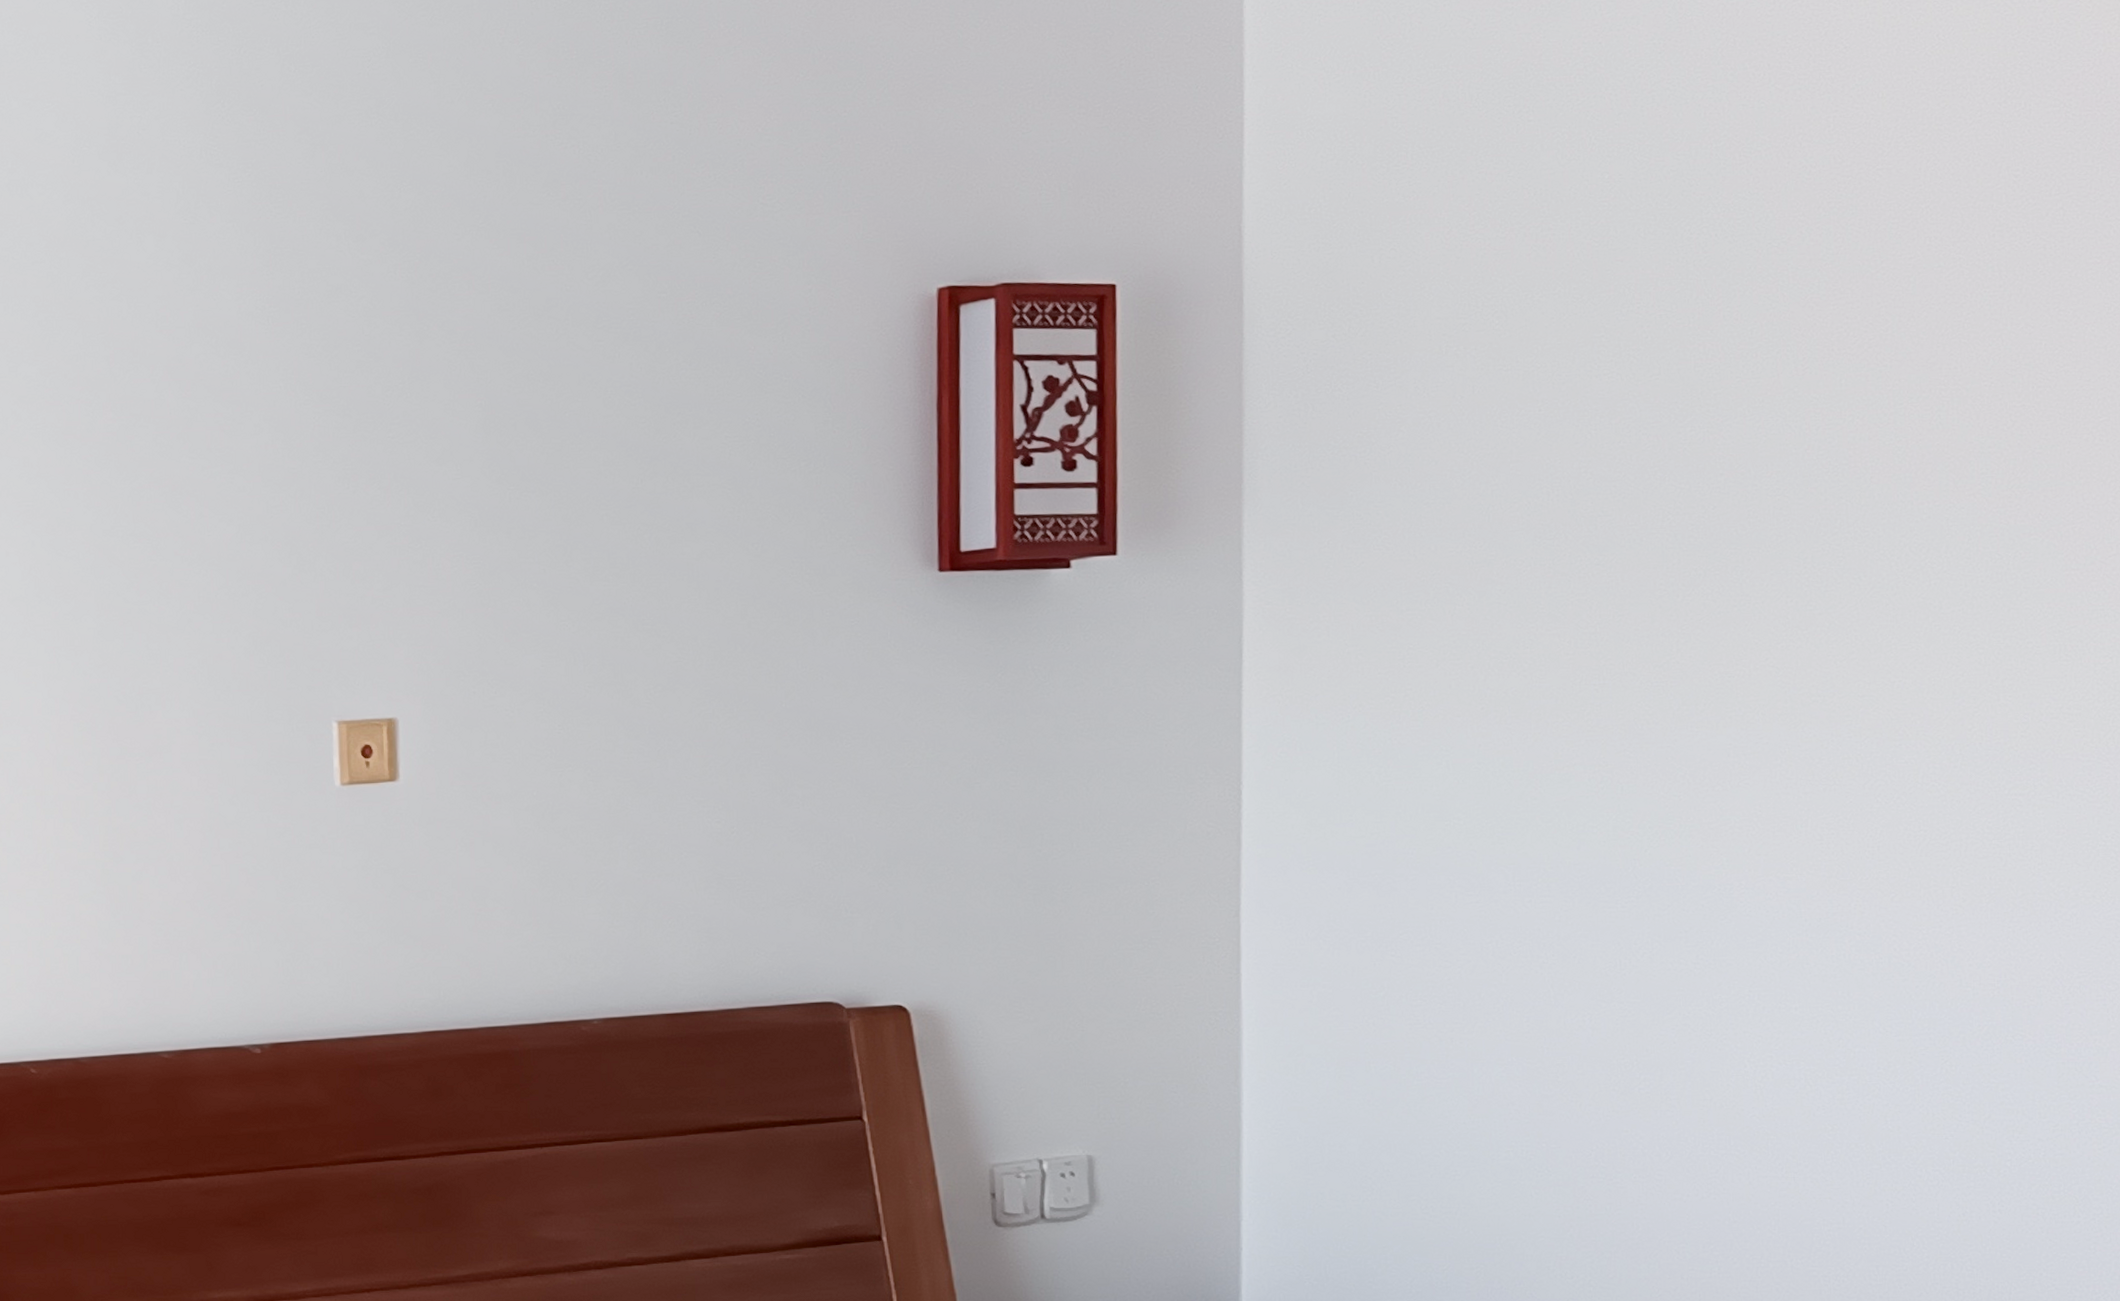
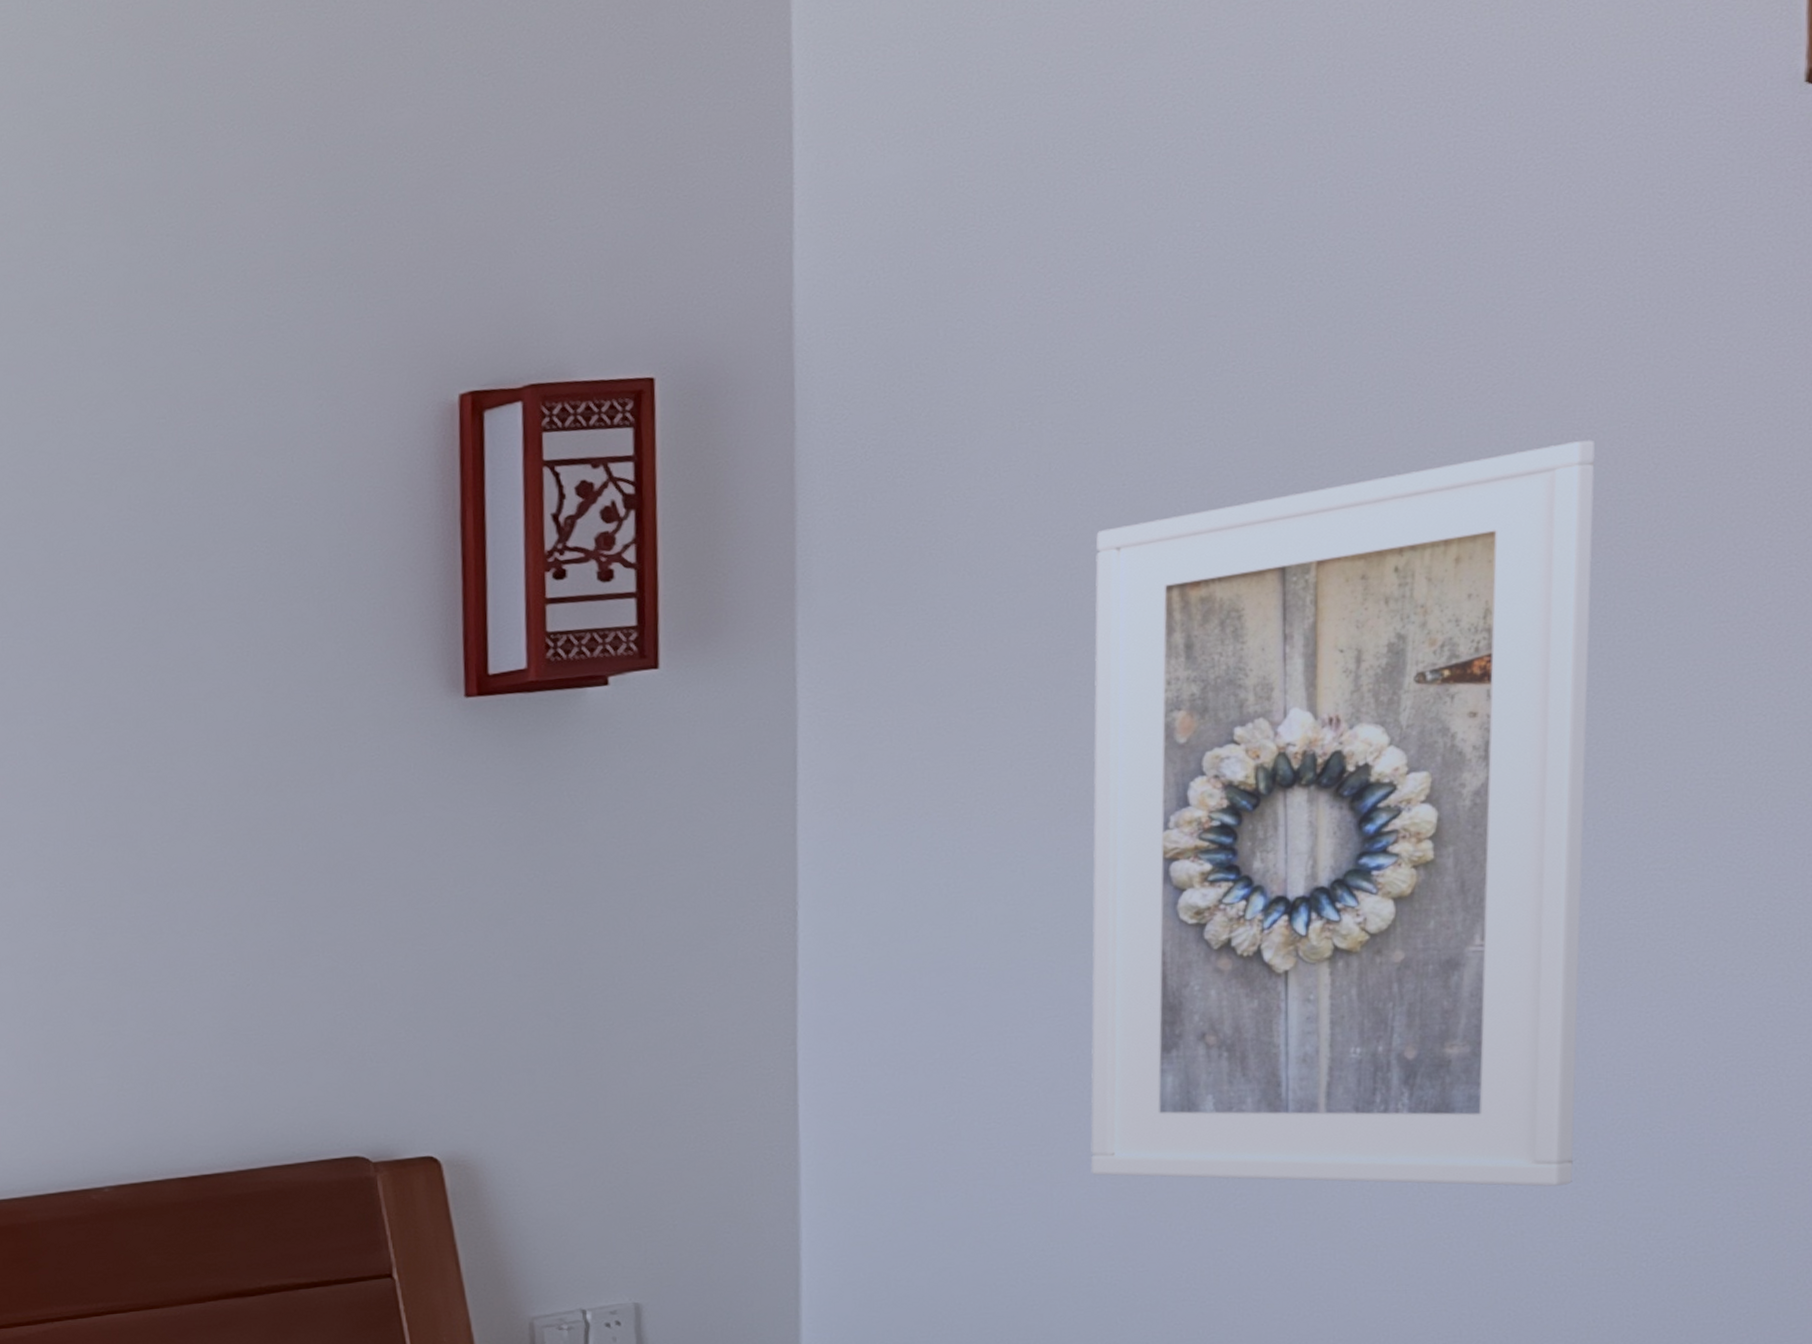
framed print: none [1508,396,1960,1087] -> present [1090,440,1596,1187]

